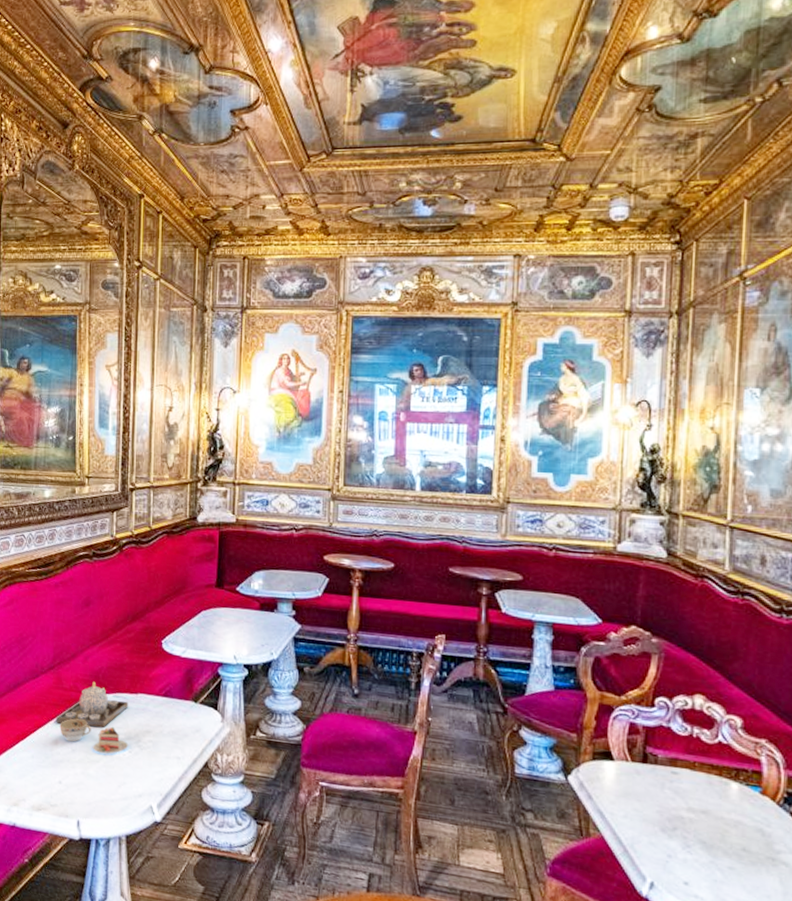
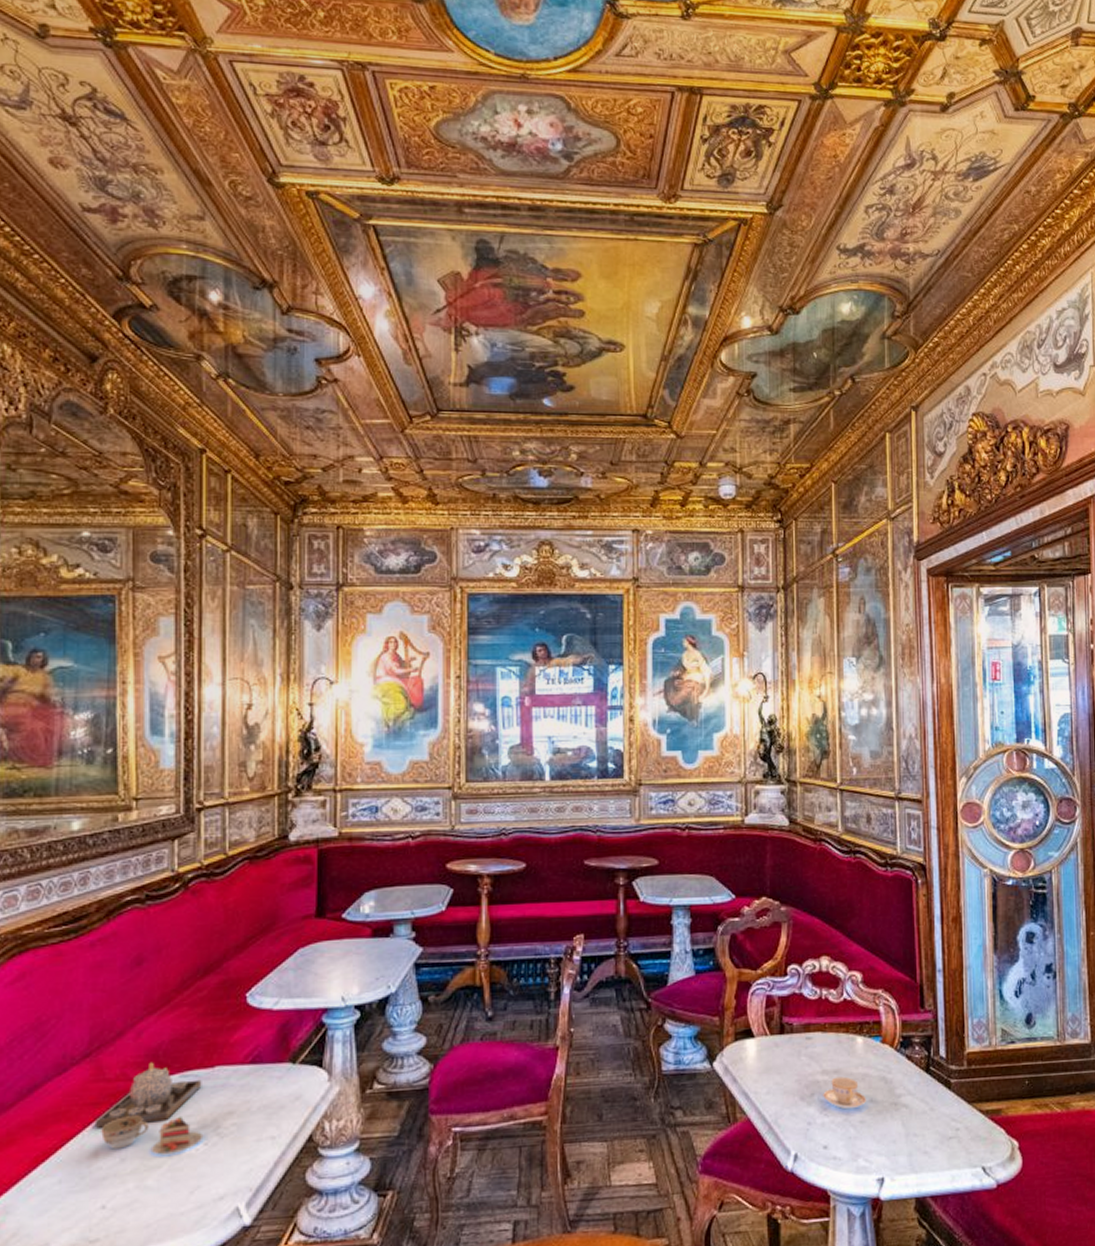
teacup: none [687,817,737,854] -> present [823,1076,866,1110]

